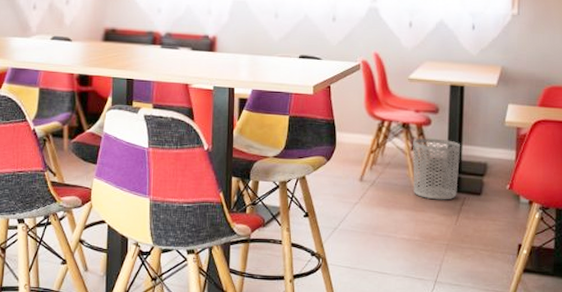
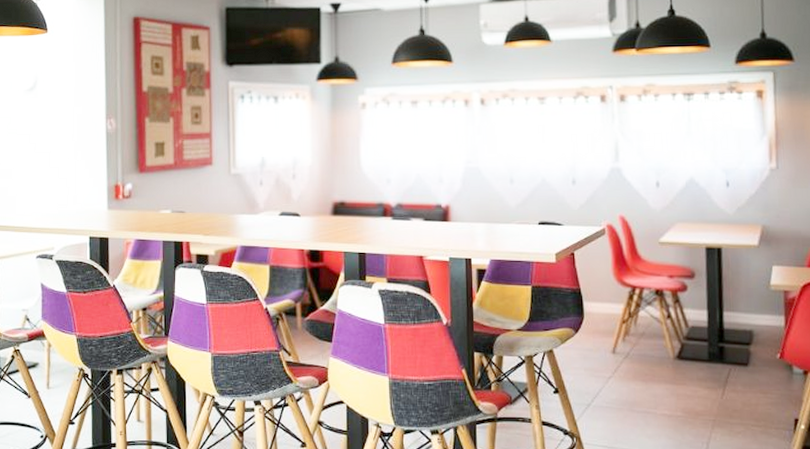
waste bin: present [412,138,461,200] -> none [668,305,722,372]

